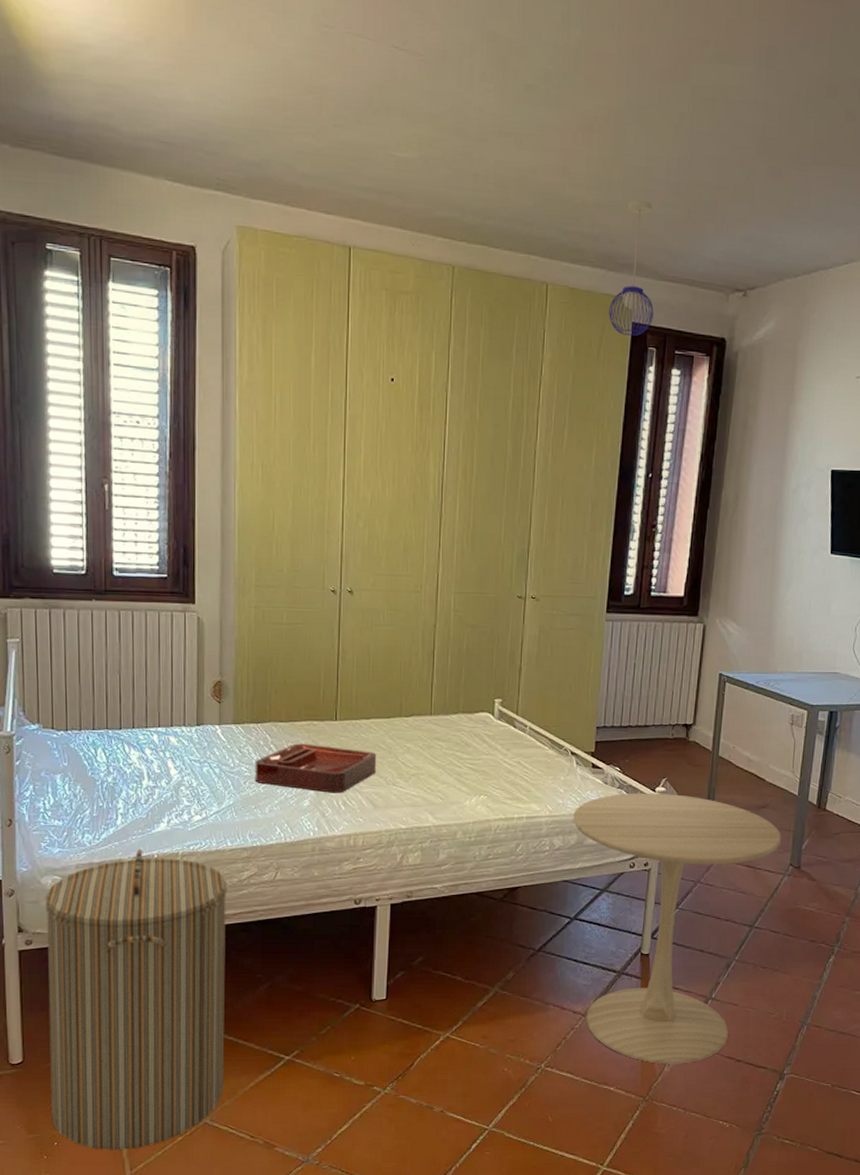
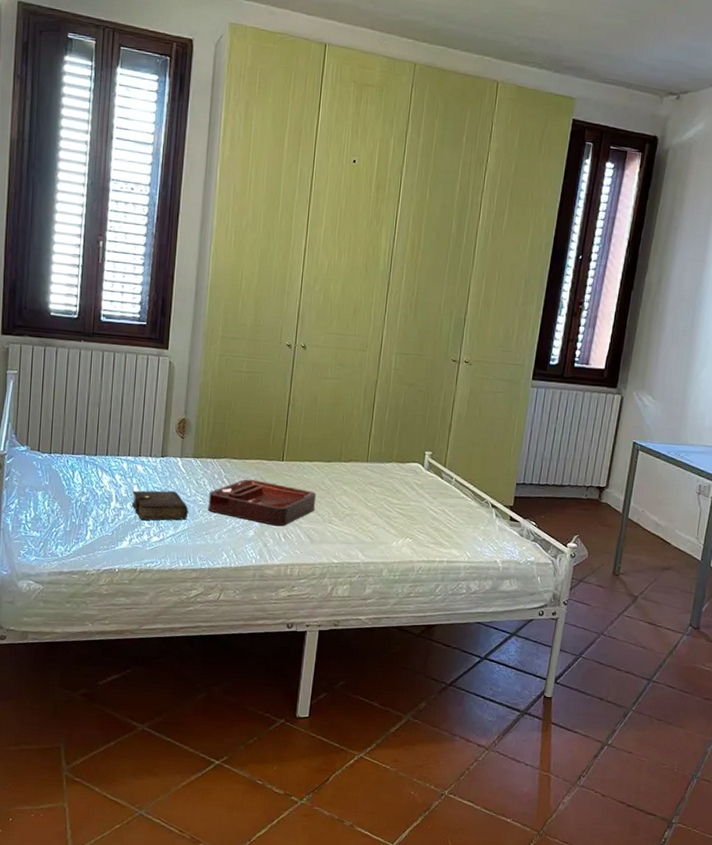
laundry hamper: present [45,849,227,1150] -> none [9,562,177,832]
book: none [166,762,233,799] -> present [131,490,189,521]
side table: present [573,792,782,1064] -> none [489,546,683,804]
pendant light: present [609,200,654,336] -> none [551,10,598,131]

